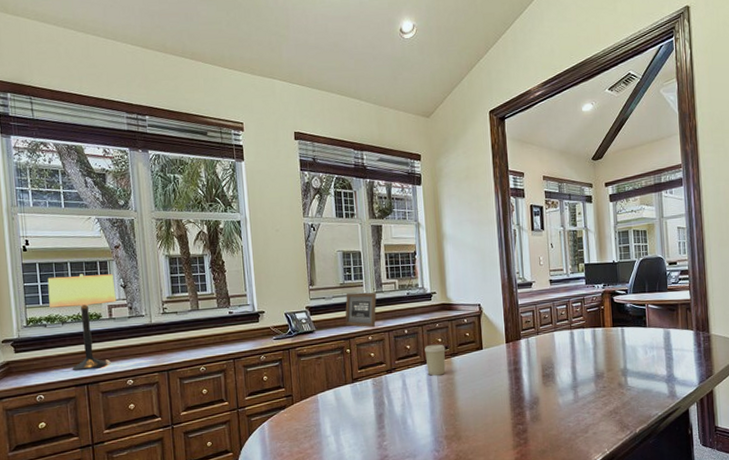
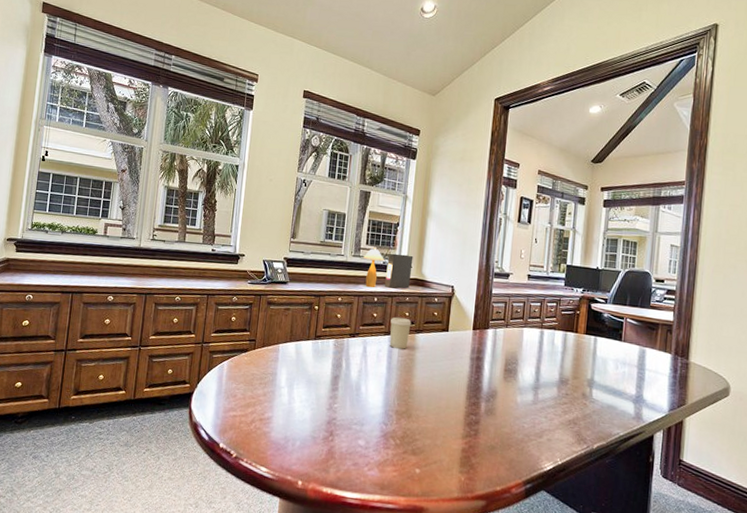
table lamp: present [47,274,117,371] -> none [54,188,115,280]
picture frame: present [345,292,377,328] -> none [318,252,353,290]
table lamp: none [385,279,409,321] -> present [362,247,385,288]
binder: none [410,281,437,318] -> present [385,253,413,289]

